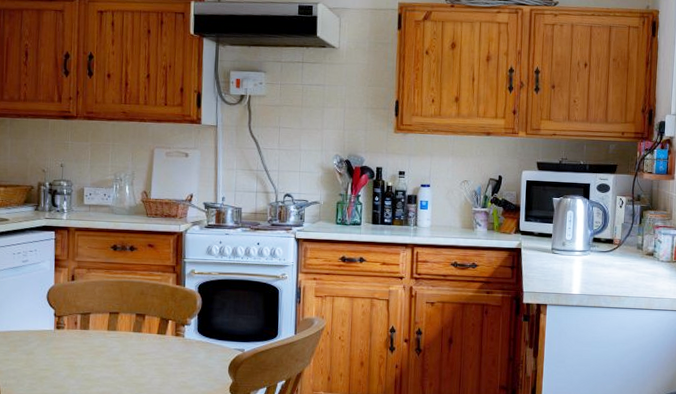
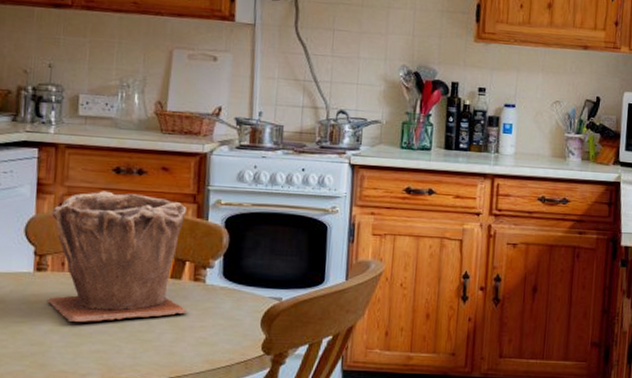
plant pot: none [64,264,172,369] -> present [46,191,188,322]

